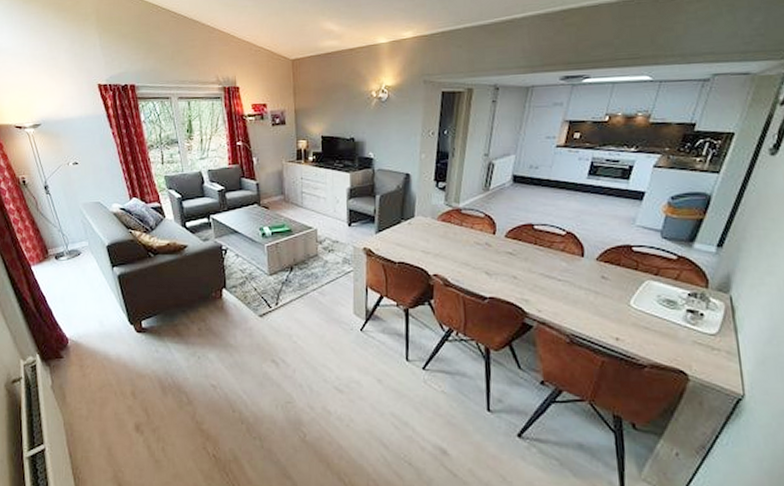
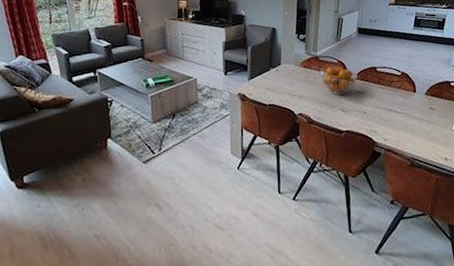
fruit basket: none [462,220,509,255] -> present [320,66,358,95]

